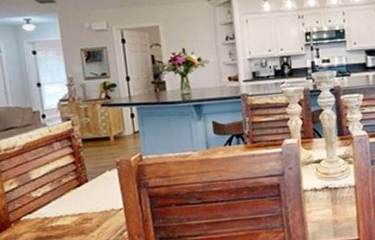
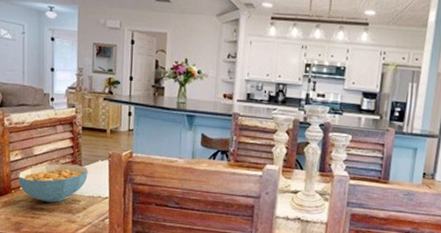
cereal bowl: none [16,180,97,229] -> present [18,163,88,202]

